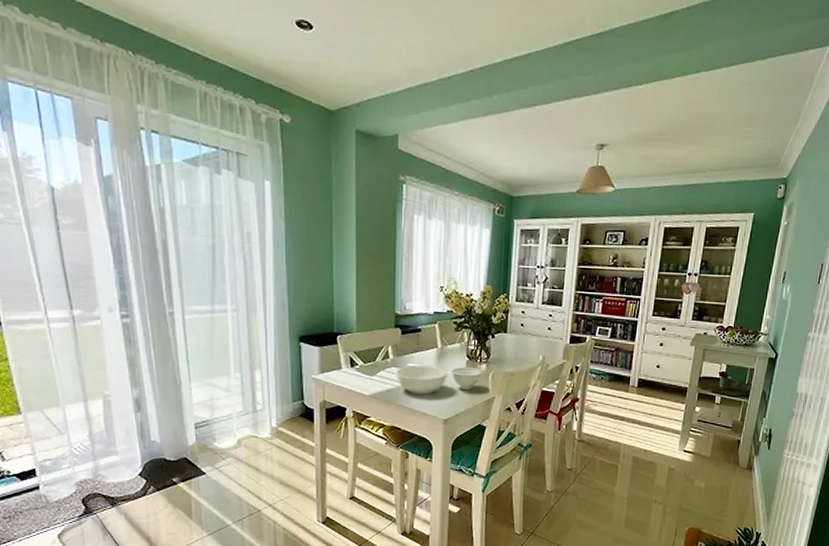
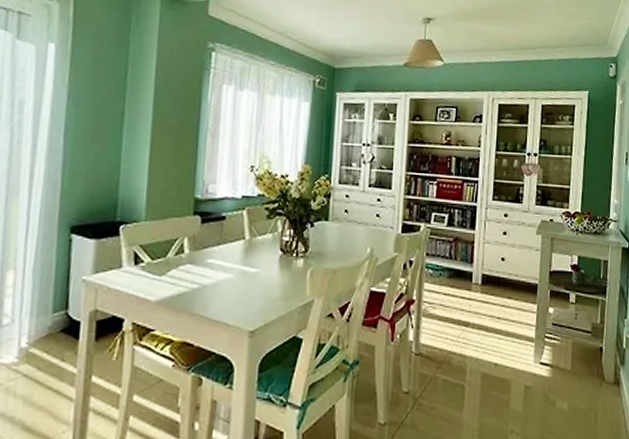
bowl: present [395,365,448,395] -> none [191,261,256,299]
bowl: present [451,367,482,391] -> none [261,263,299,293]

